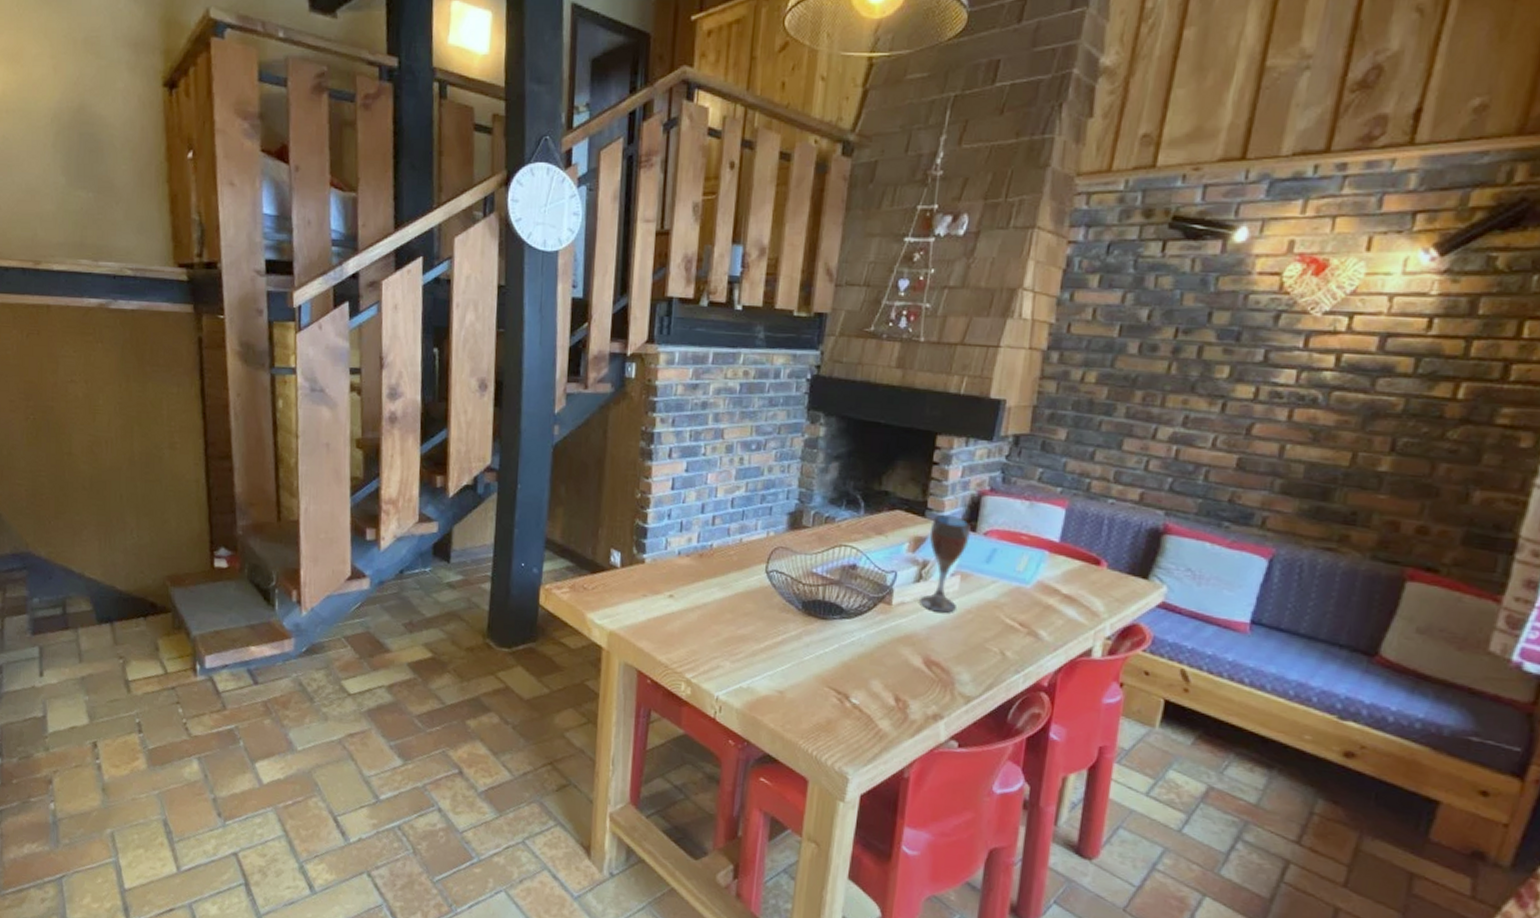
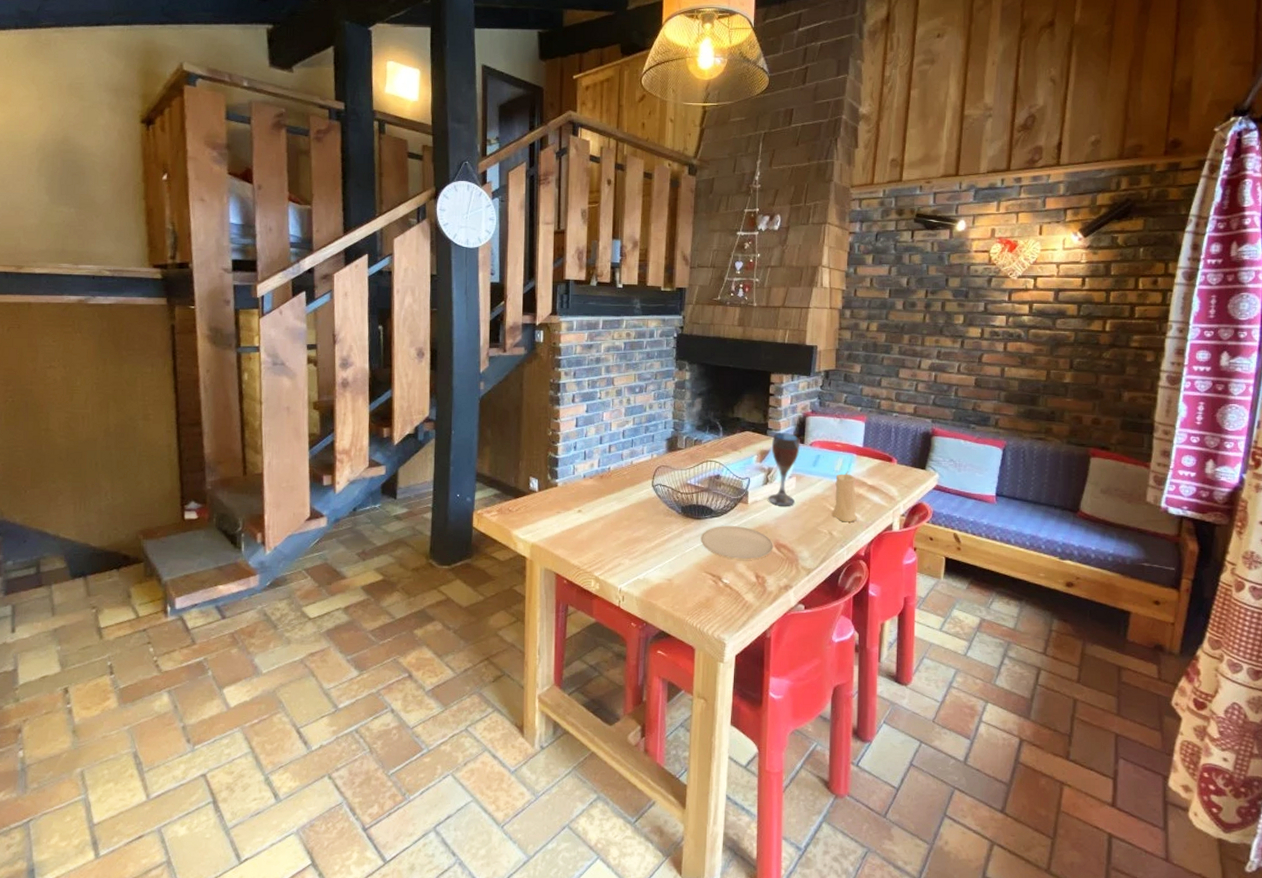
plate: none [824,630,922,678] -> present [700,526,773,560]
candle: none [1006,573,1046,642] -> present [831,471,857,523]

